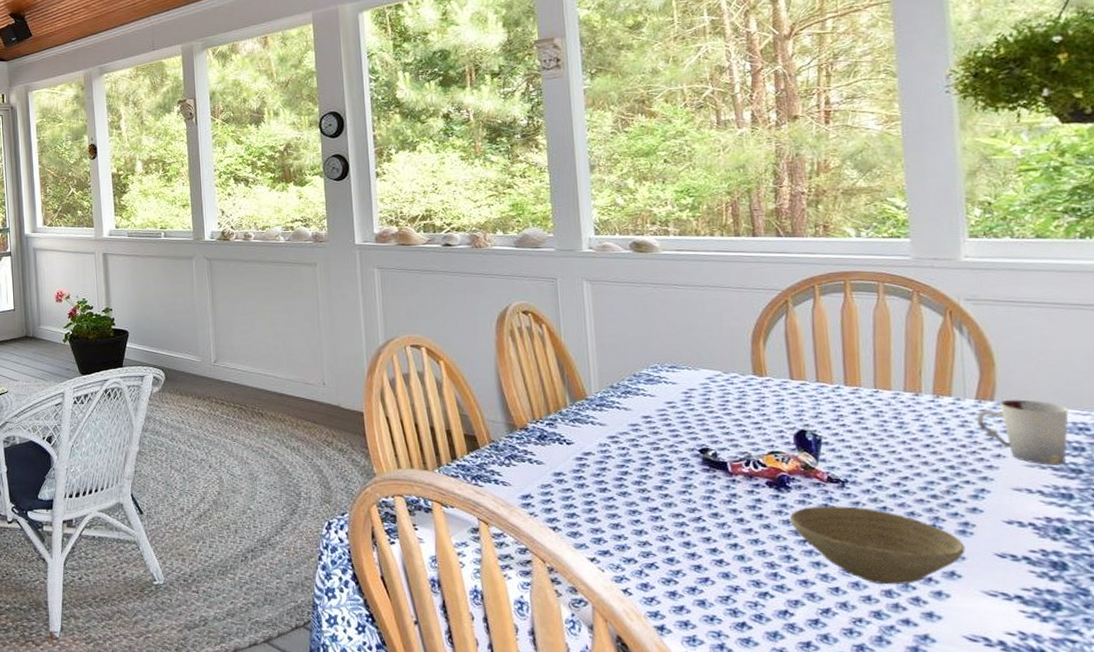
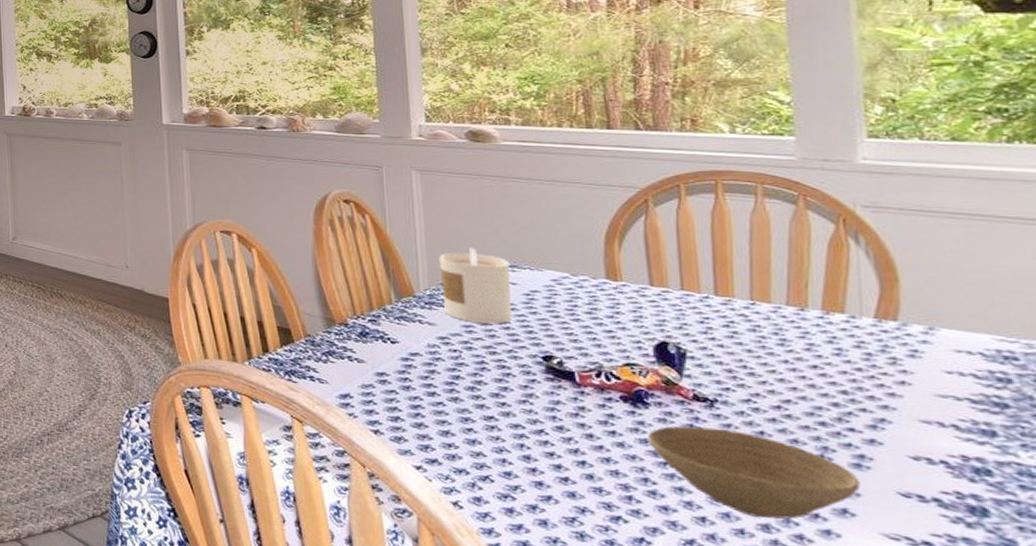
candle: none [608,351,672,422] -> present [439,247,512,324]
cup: present [977,399,1069,465] -> none [876,320,992,398]

